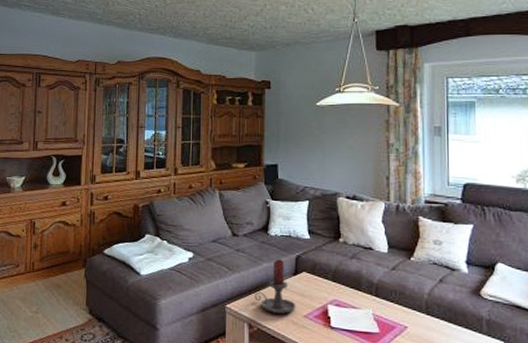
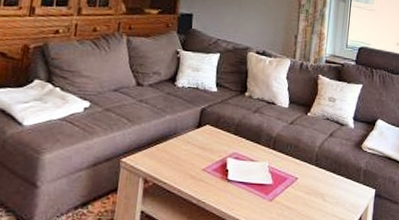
candle holder: present [254,259,296,314] -> none [153,111,196,167]

